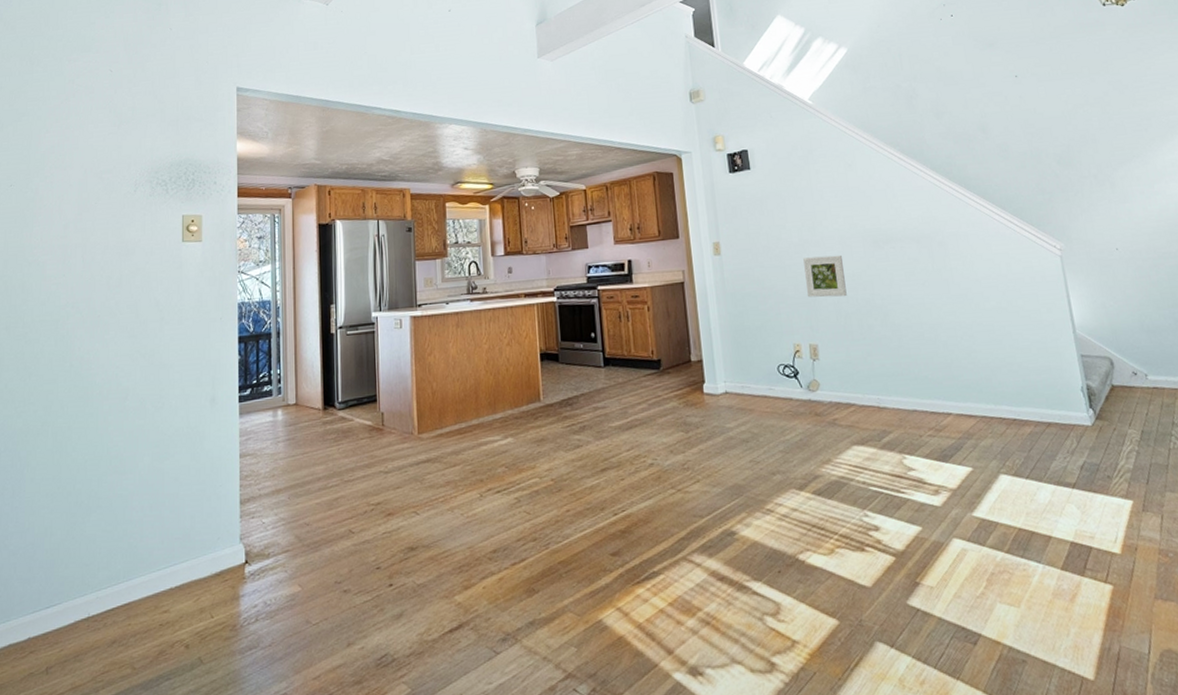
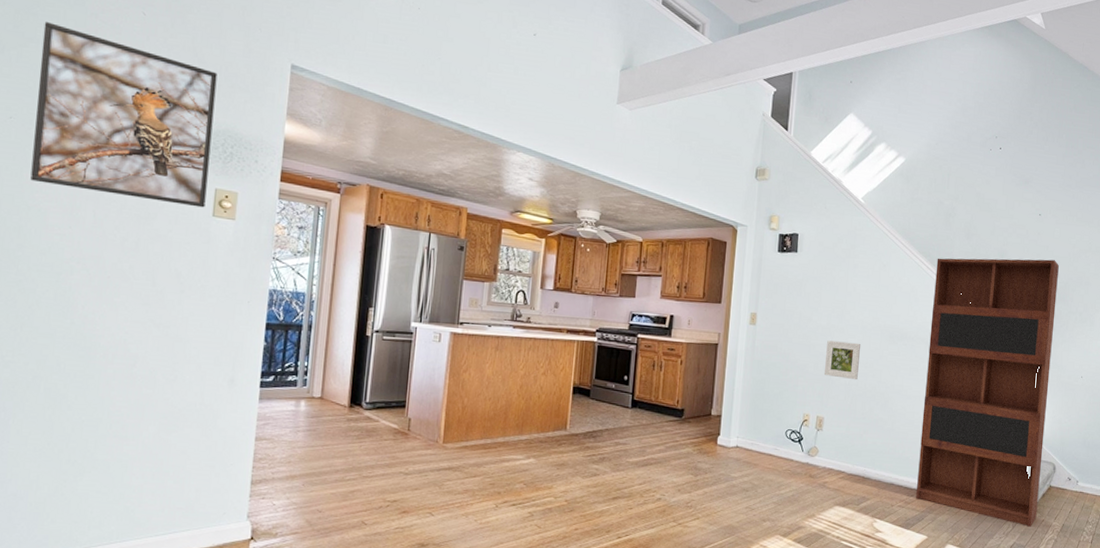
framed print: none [29,96,175,239] -> present [30,22,218,208]
bookcase: none [908,122,1105,440] -> present [915,258,1059,527]

